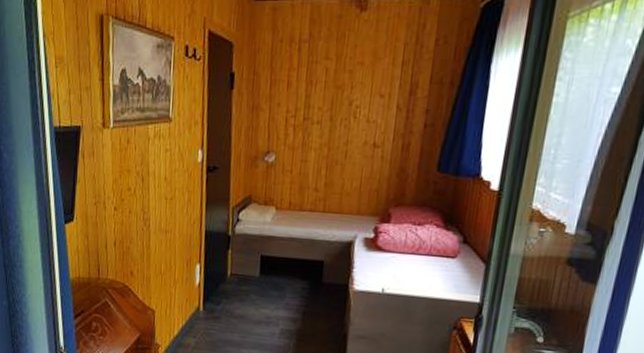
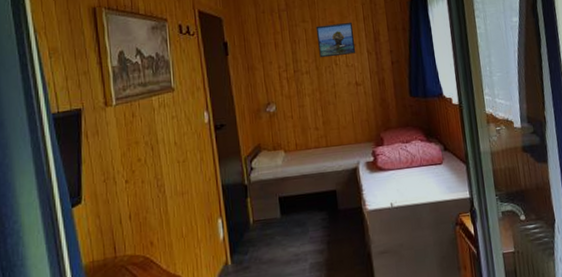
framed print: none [337,65,386,108] -> present [315,22,356,58]

